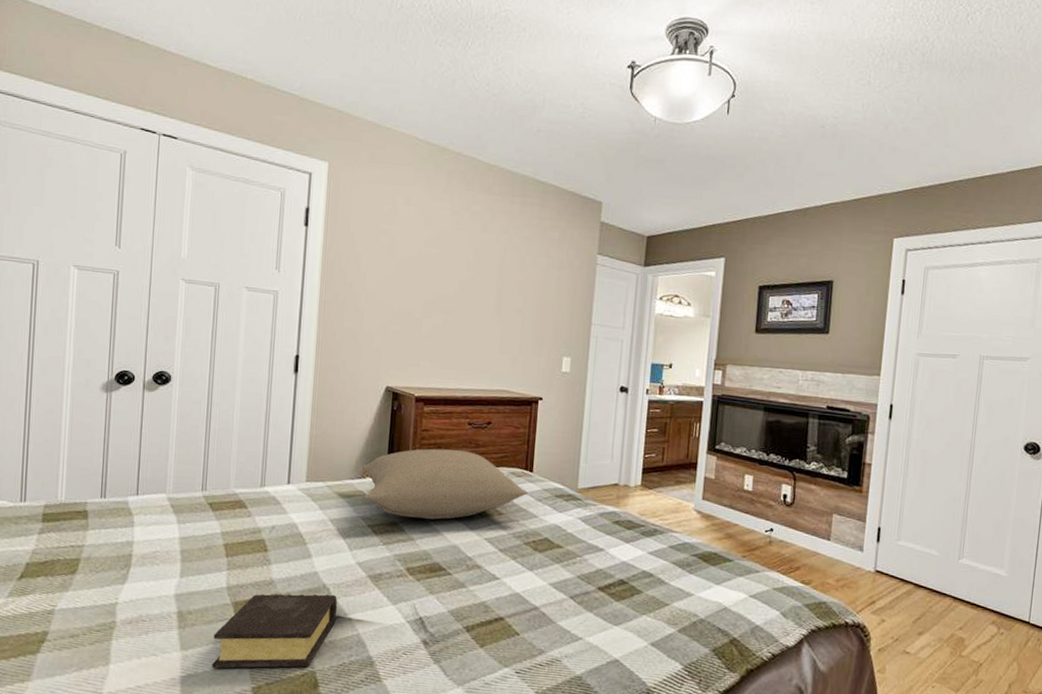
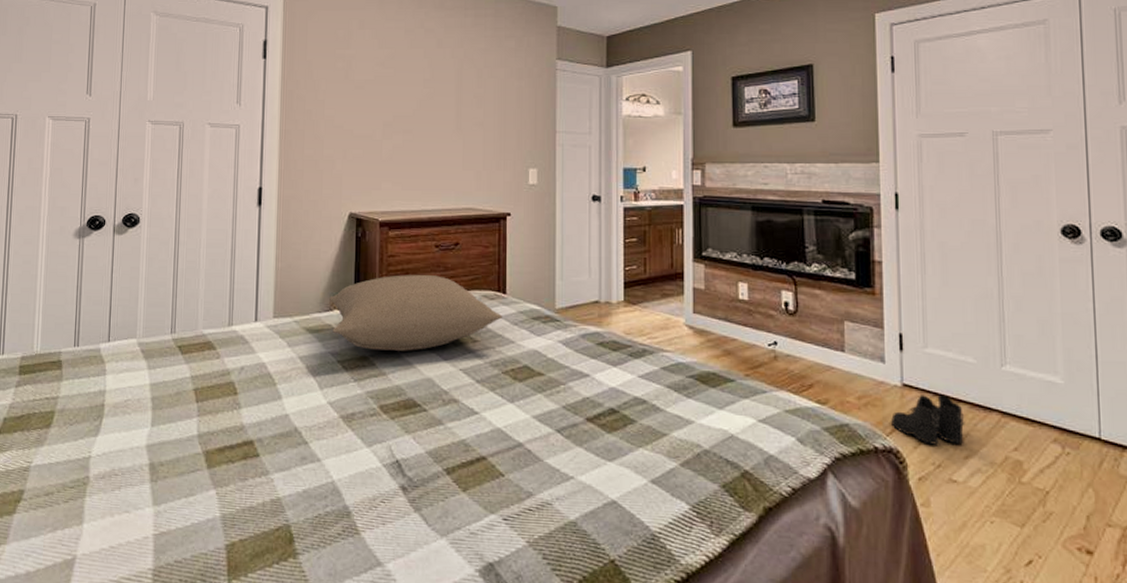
book: present [212,594,338,669] -> none [184,438,311,525]
boots: none [862,580,923,623] -> present [891,394,965,445]

